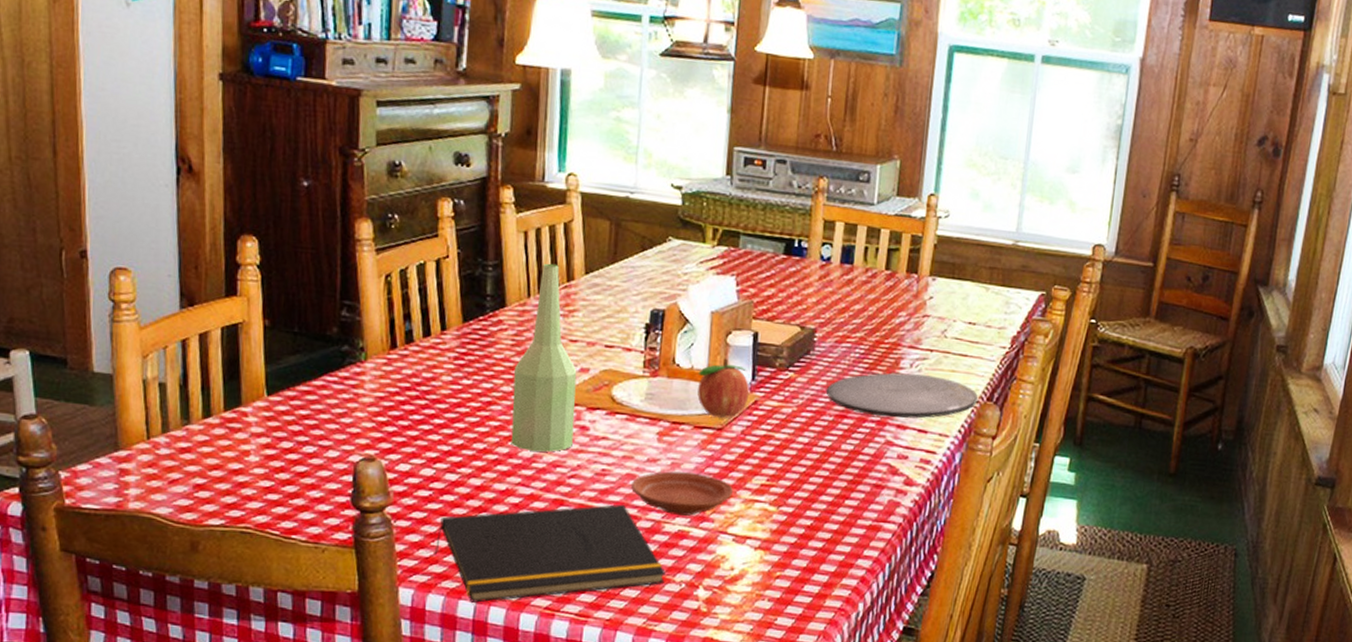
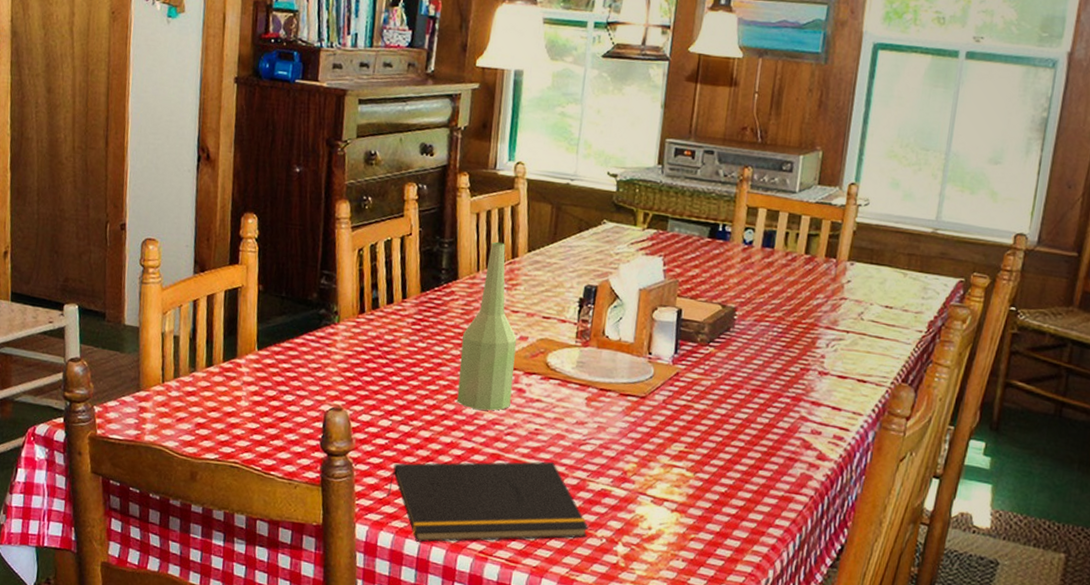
plate: present [630,471,733,516] -> none [560,434,653,476]
fruit: present [697,358,750,418] -> none [624,332,673,388]
plate: present [826,372,978,419] -> none [744,351,893,396]

